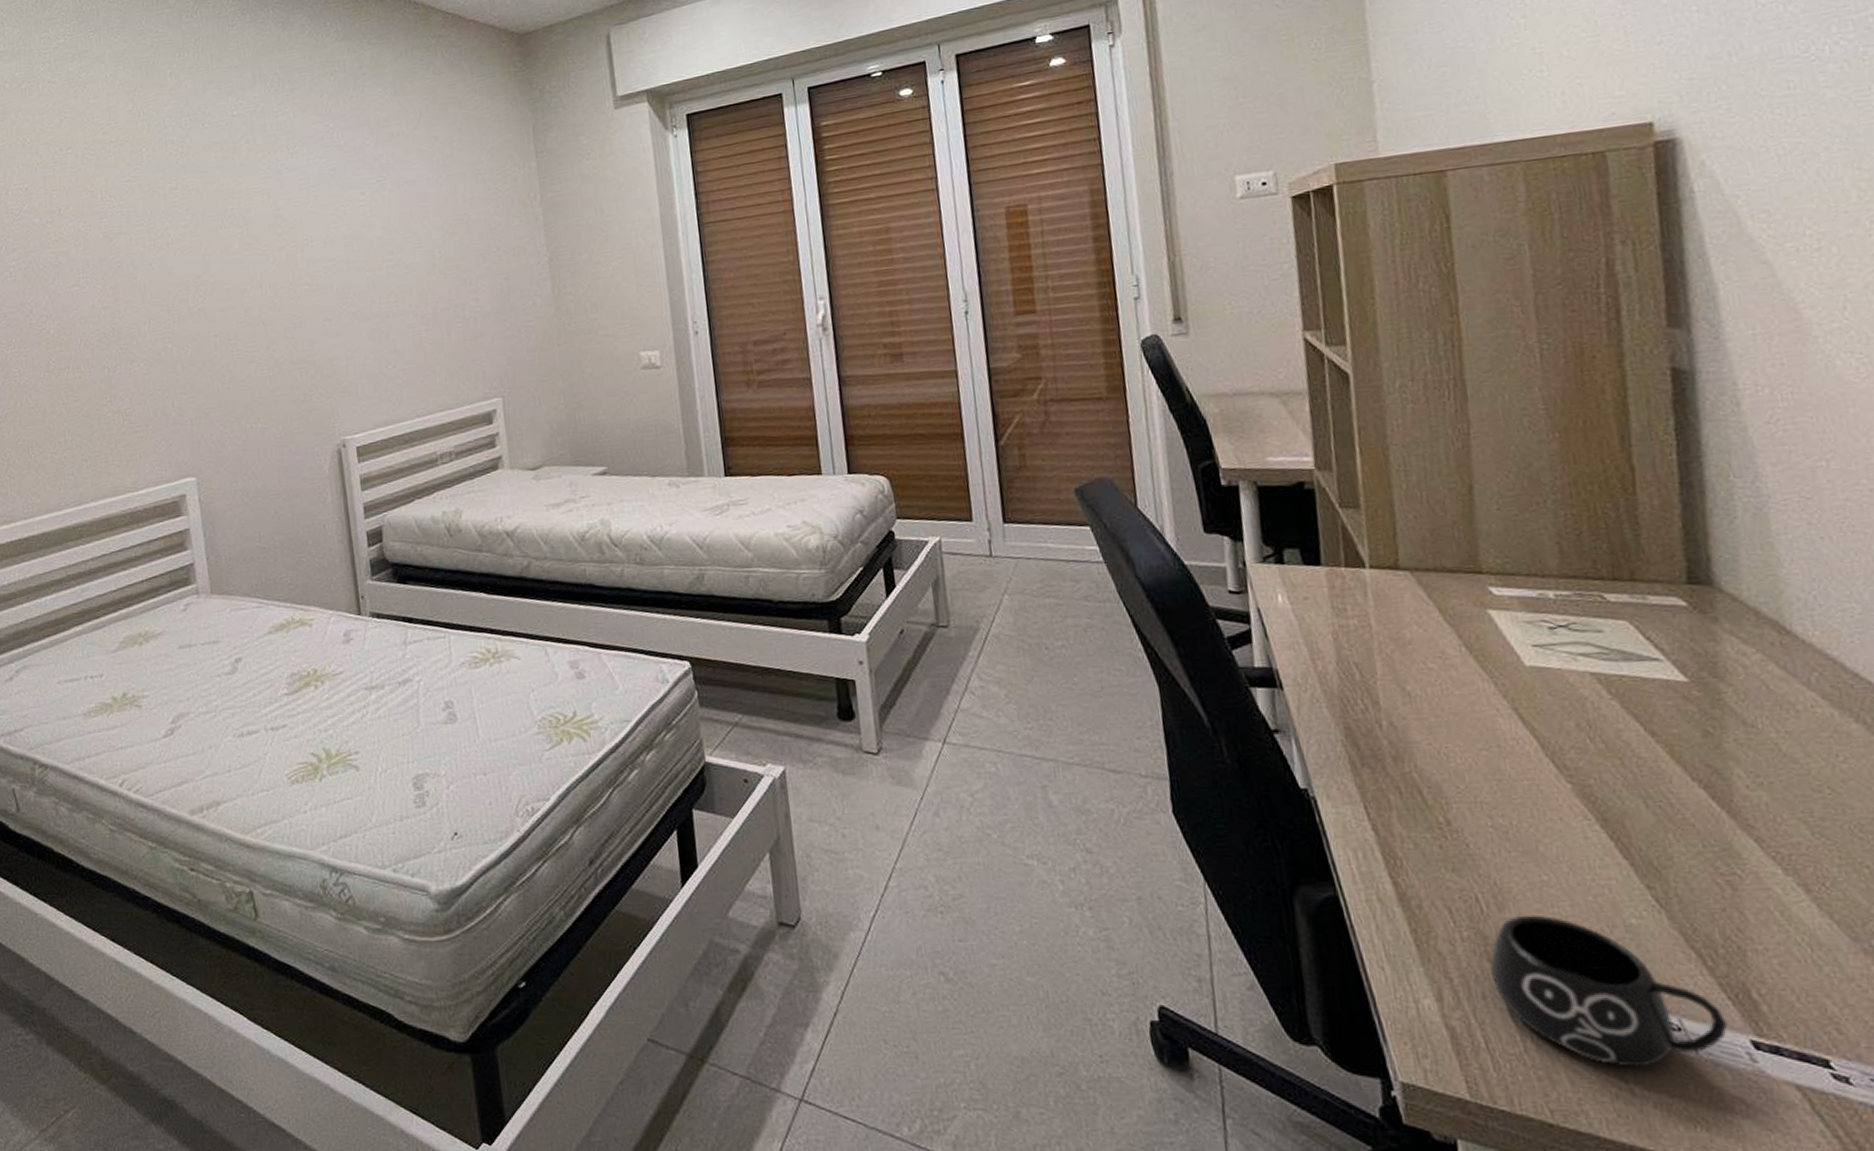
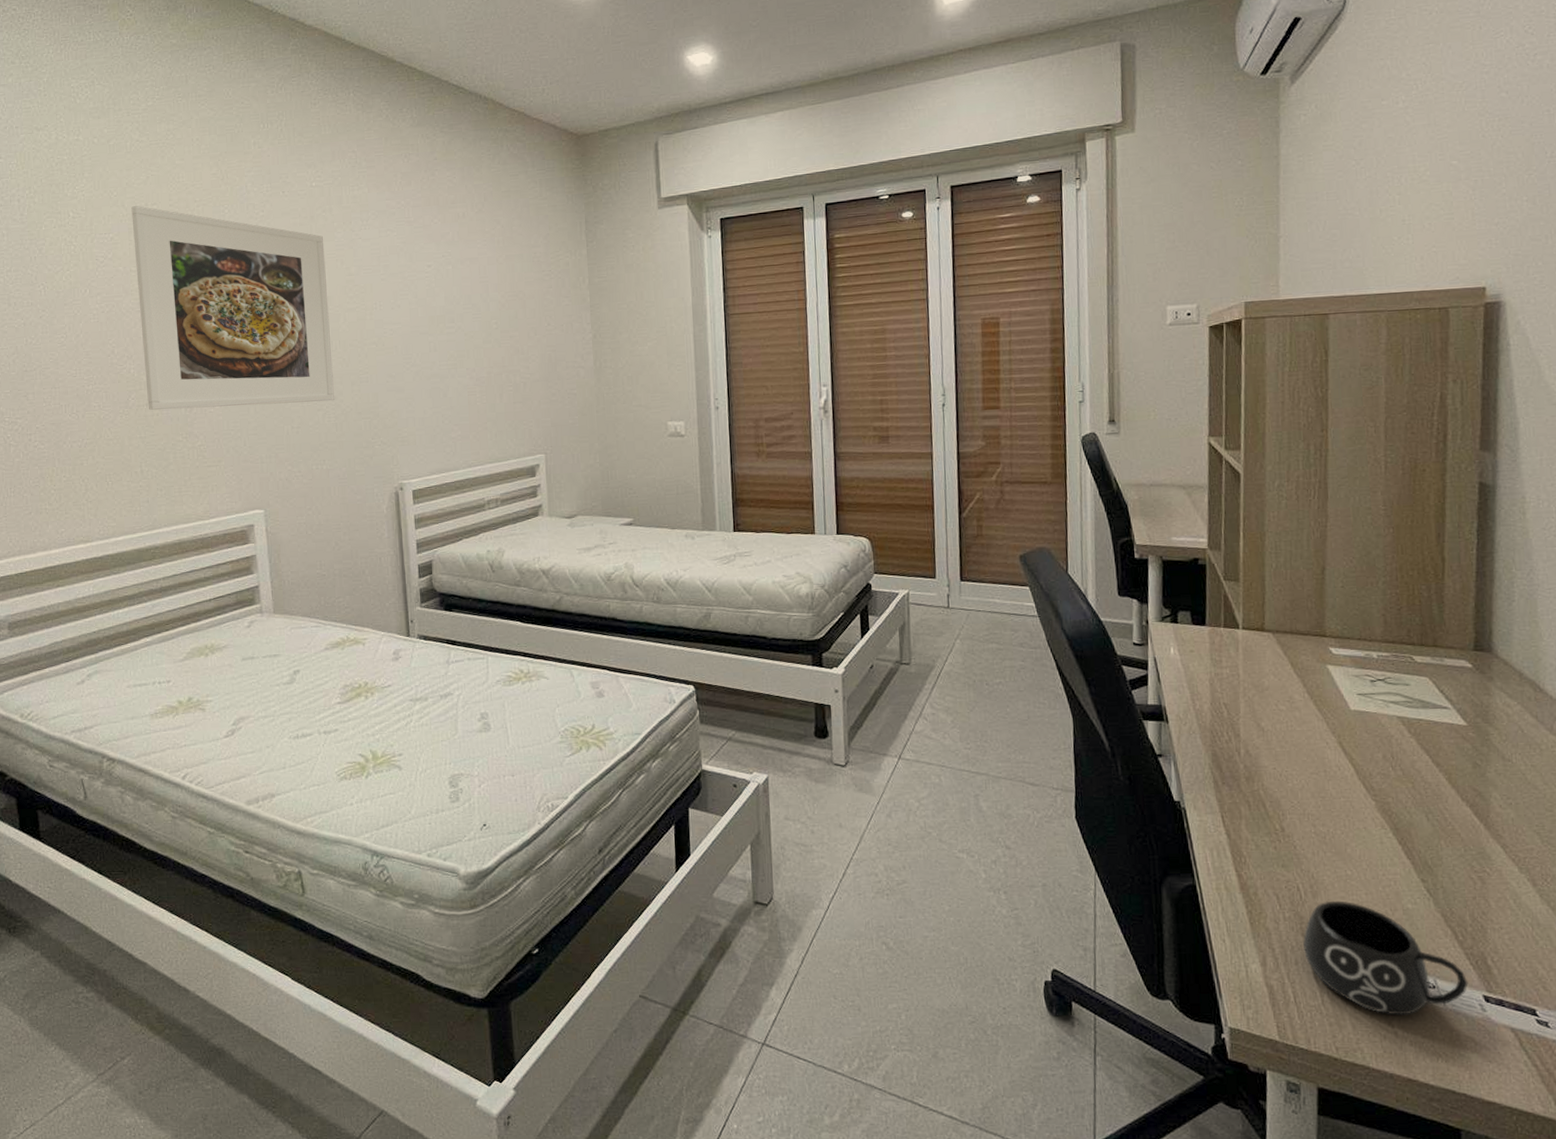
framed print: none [45,151,267,373] -> present [131,206,334,410]

